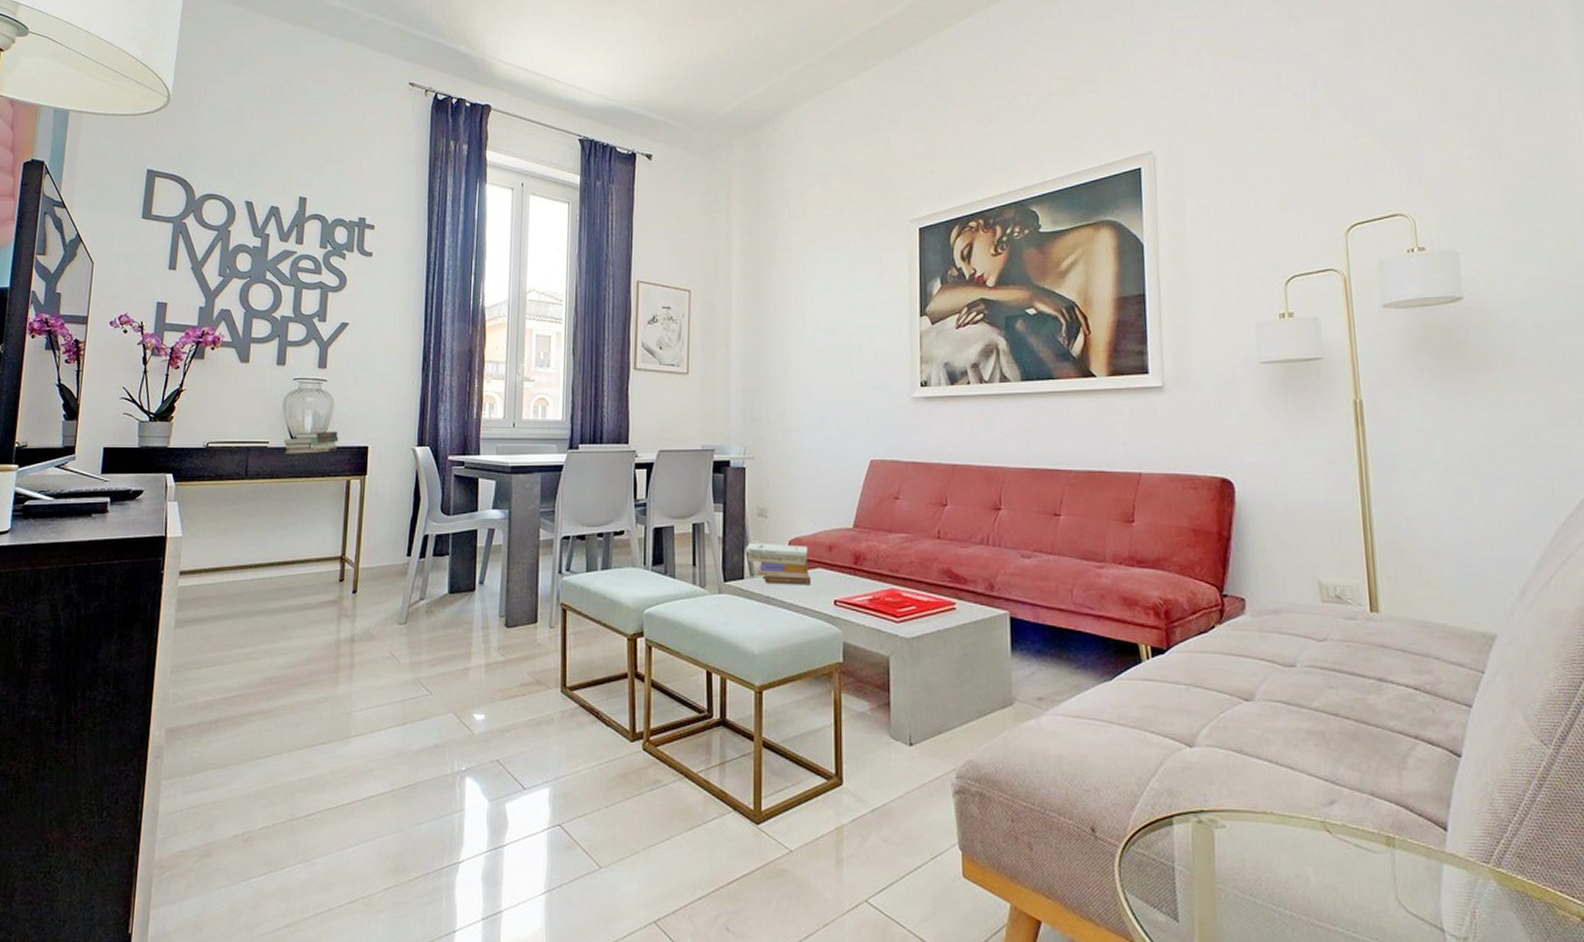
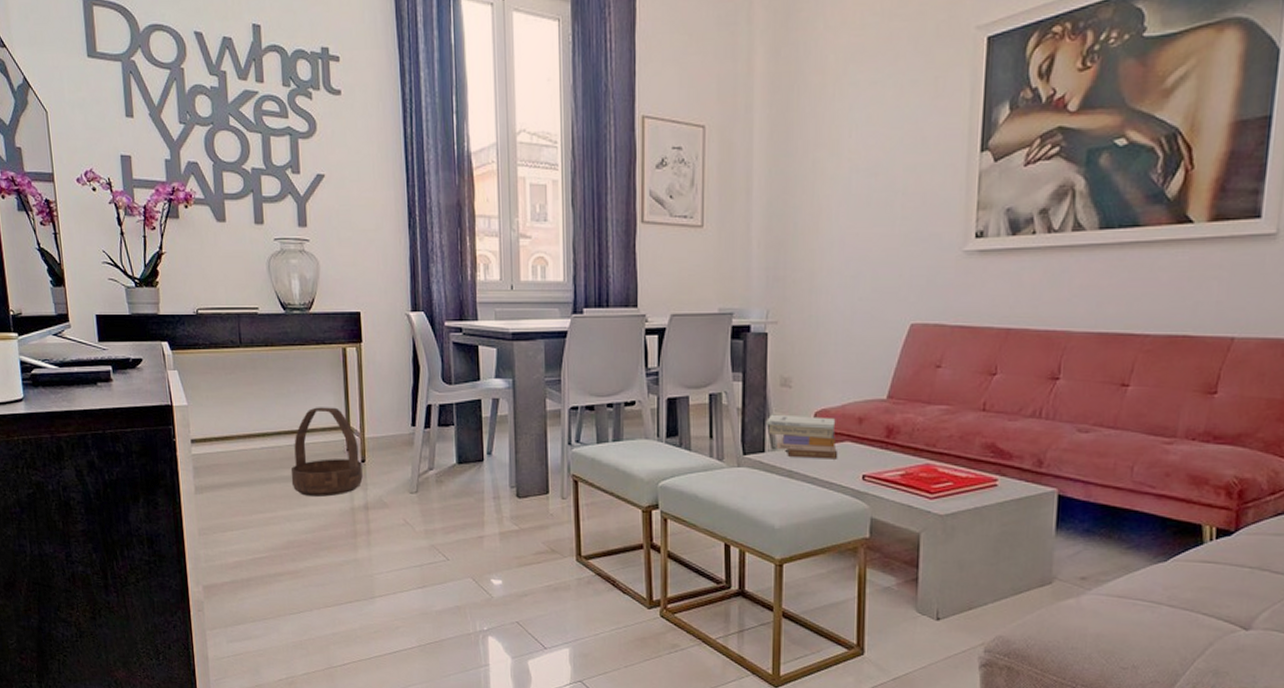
basket: none [278,538,353,630] -> present [290,407,363,498]
books: present [283,431,339,454] -> none [272,295,330,321]

